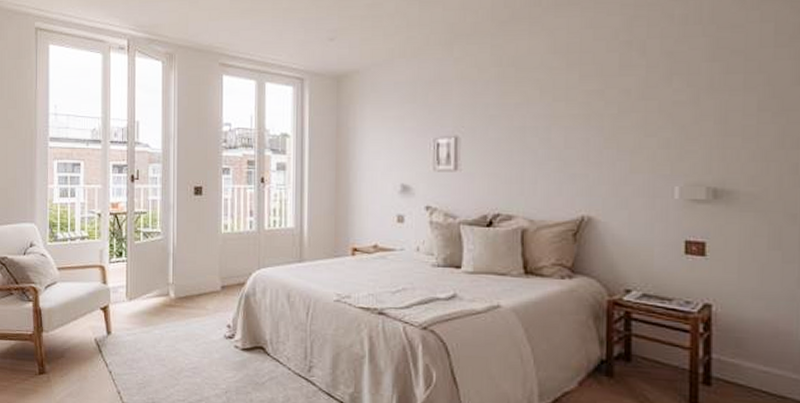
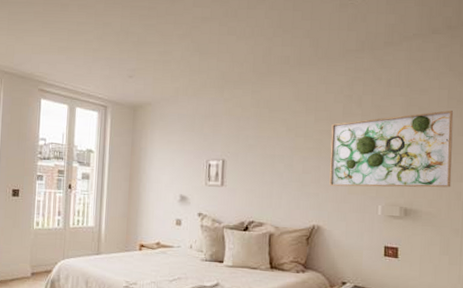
wall art: none [602,51,784,165] -> present [329,110,454,188]

